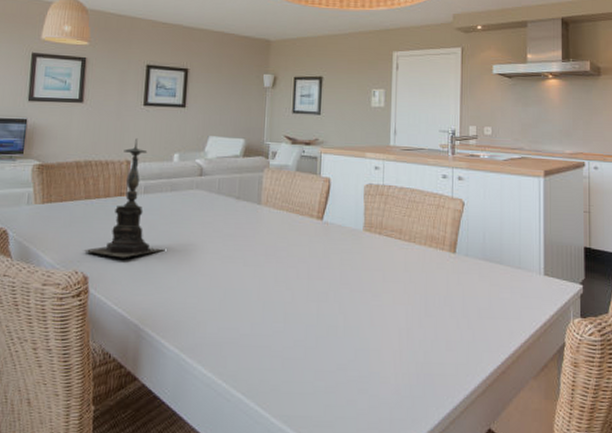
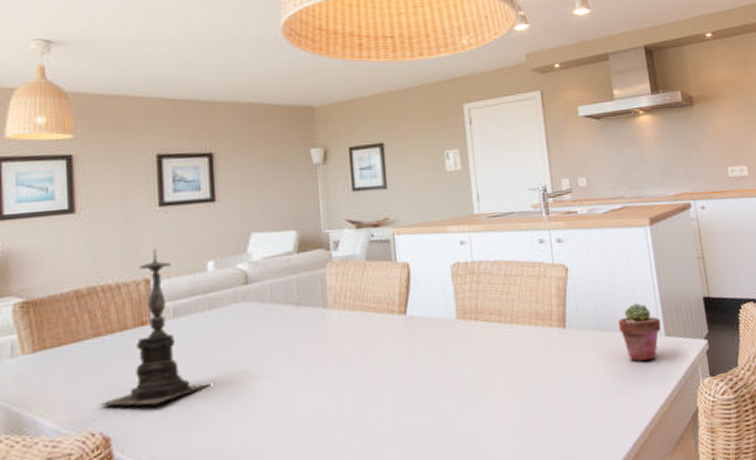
potted succulent: none [502,242,542,294] -> present [618,303,661,362]

